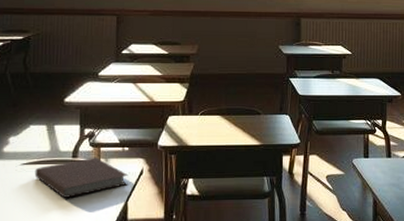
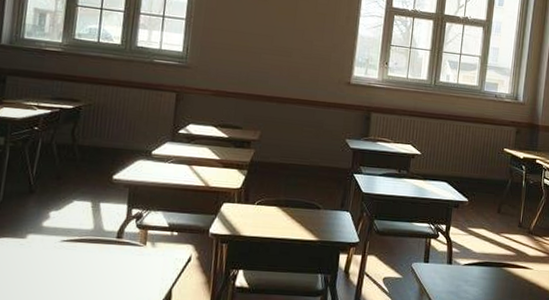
notebook: present [34,158,128,198] -> none [74,240,175,280]

